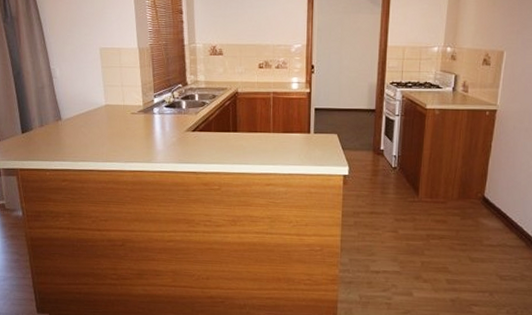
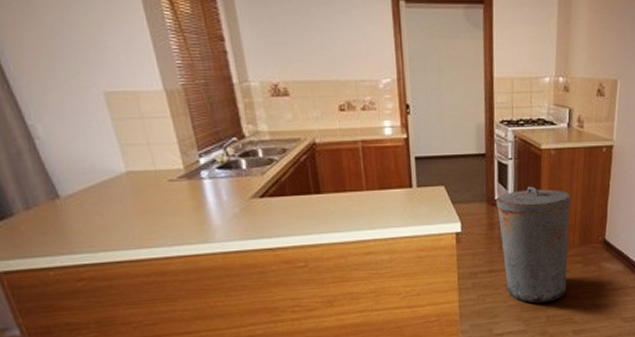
trash can: none [381,140,452,249] -> present [495,186,570,304]

